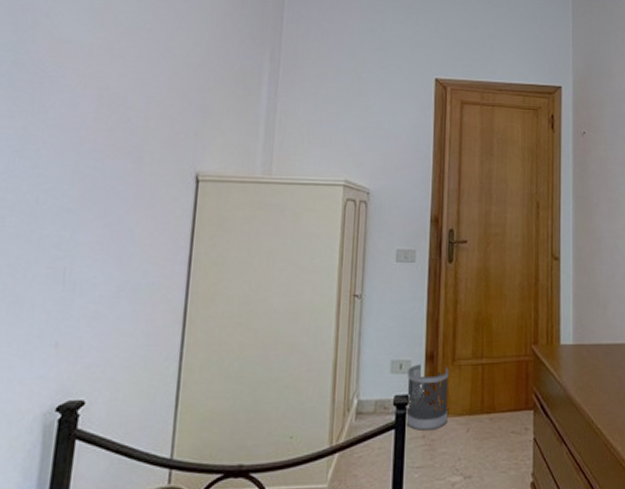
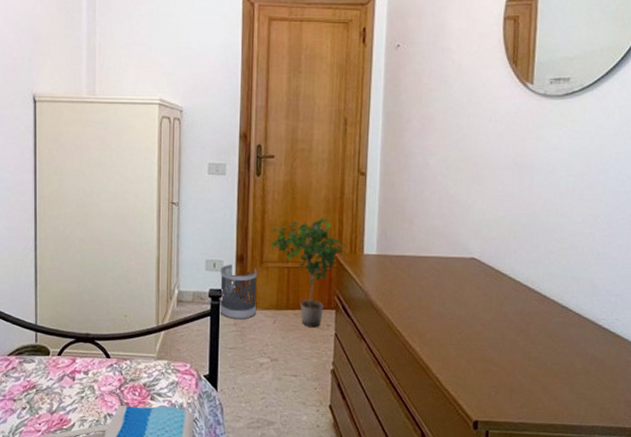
potted plant: none [462,306,541,433] -> present [269,217,345,328]

